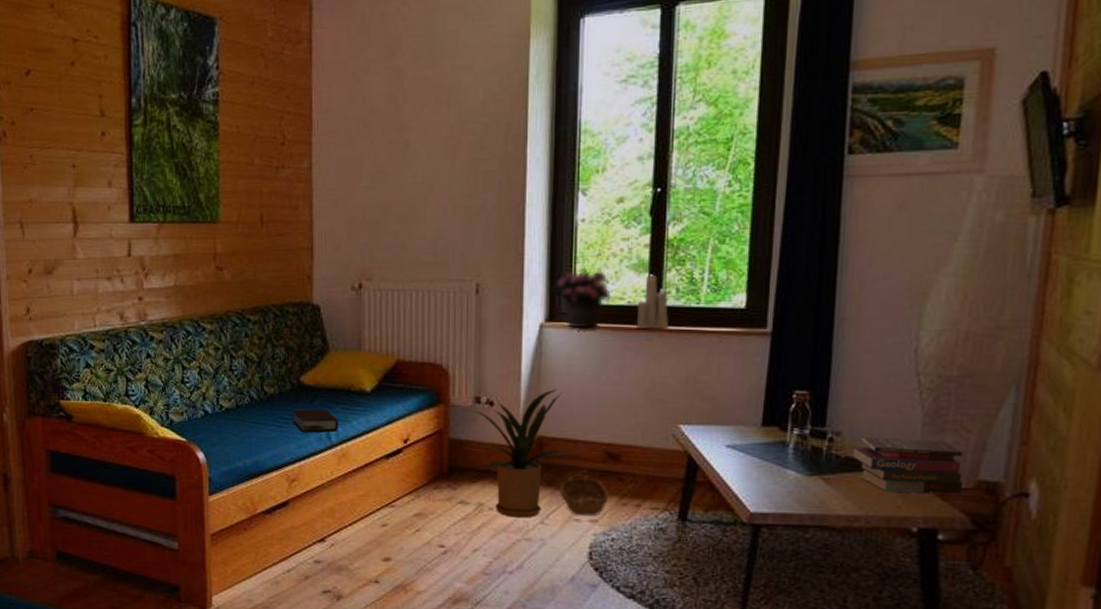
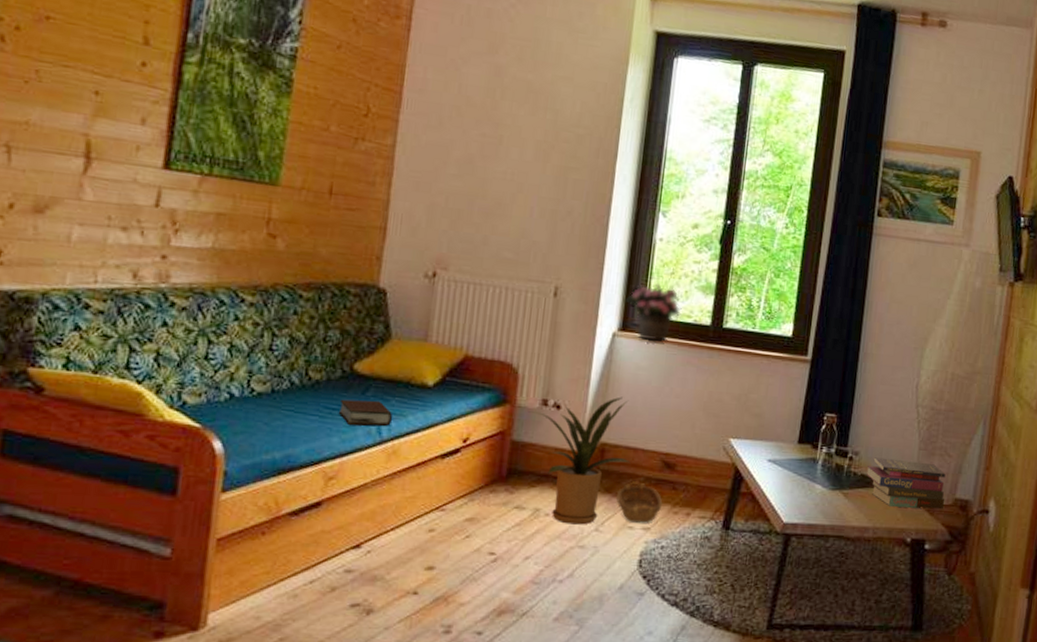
candle: present [636,274,669,329] -> none [699,297,729,348]

